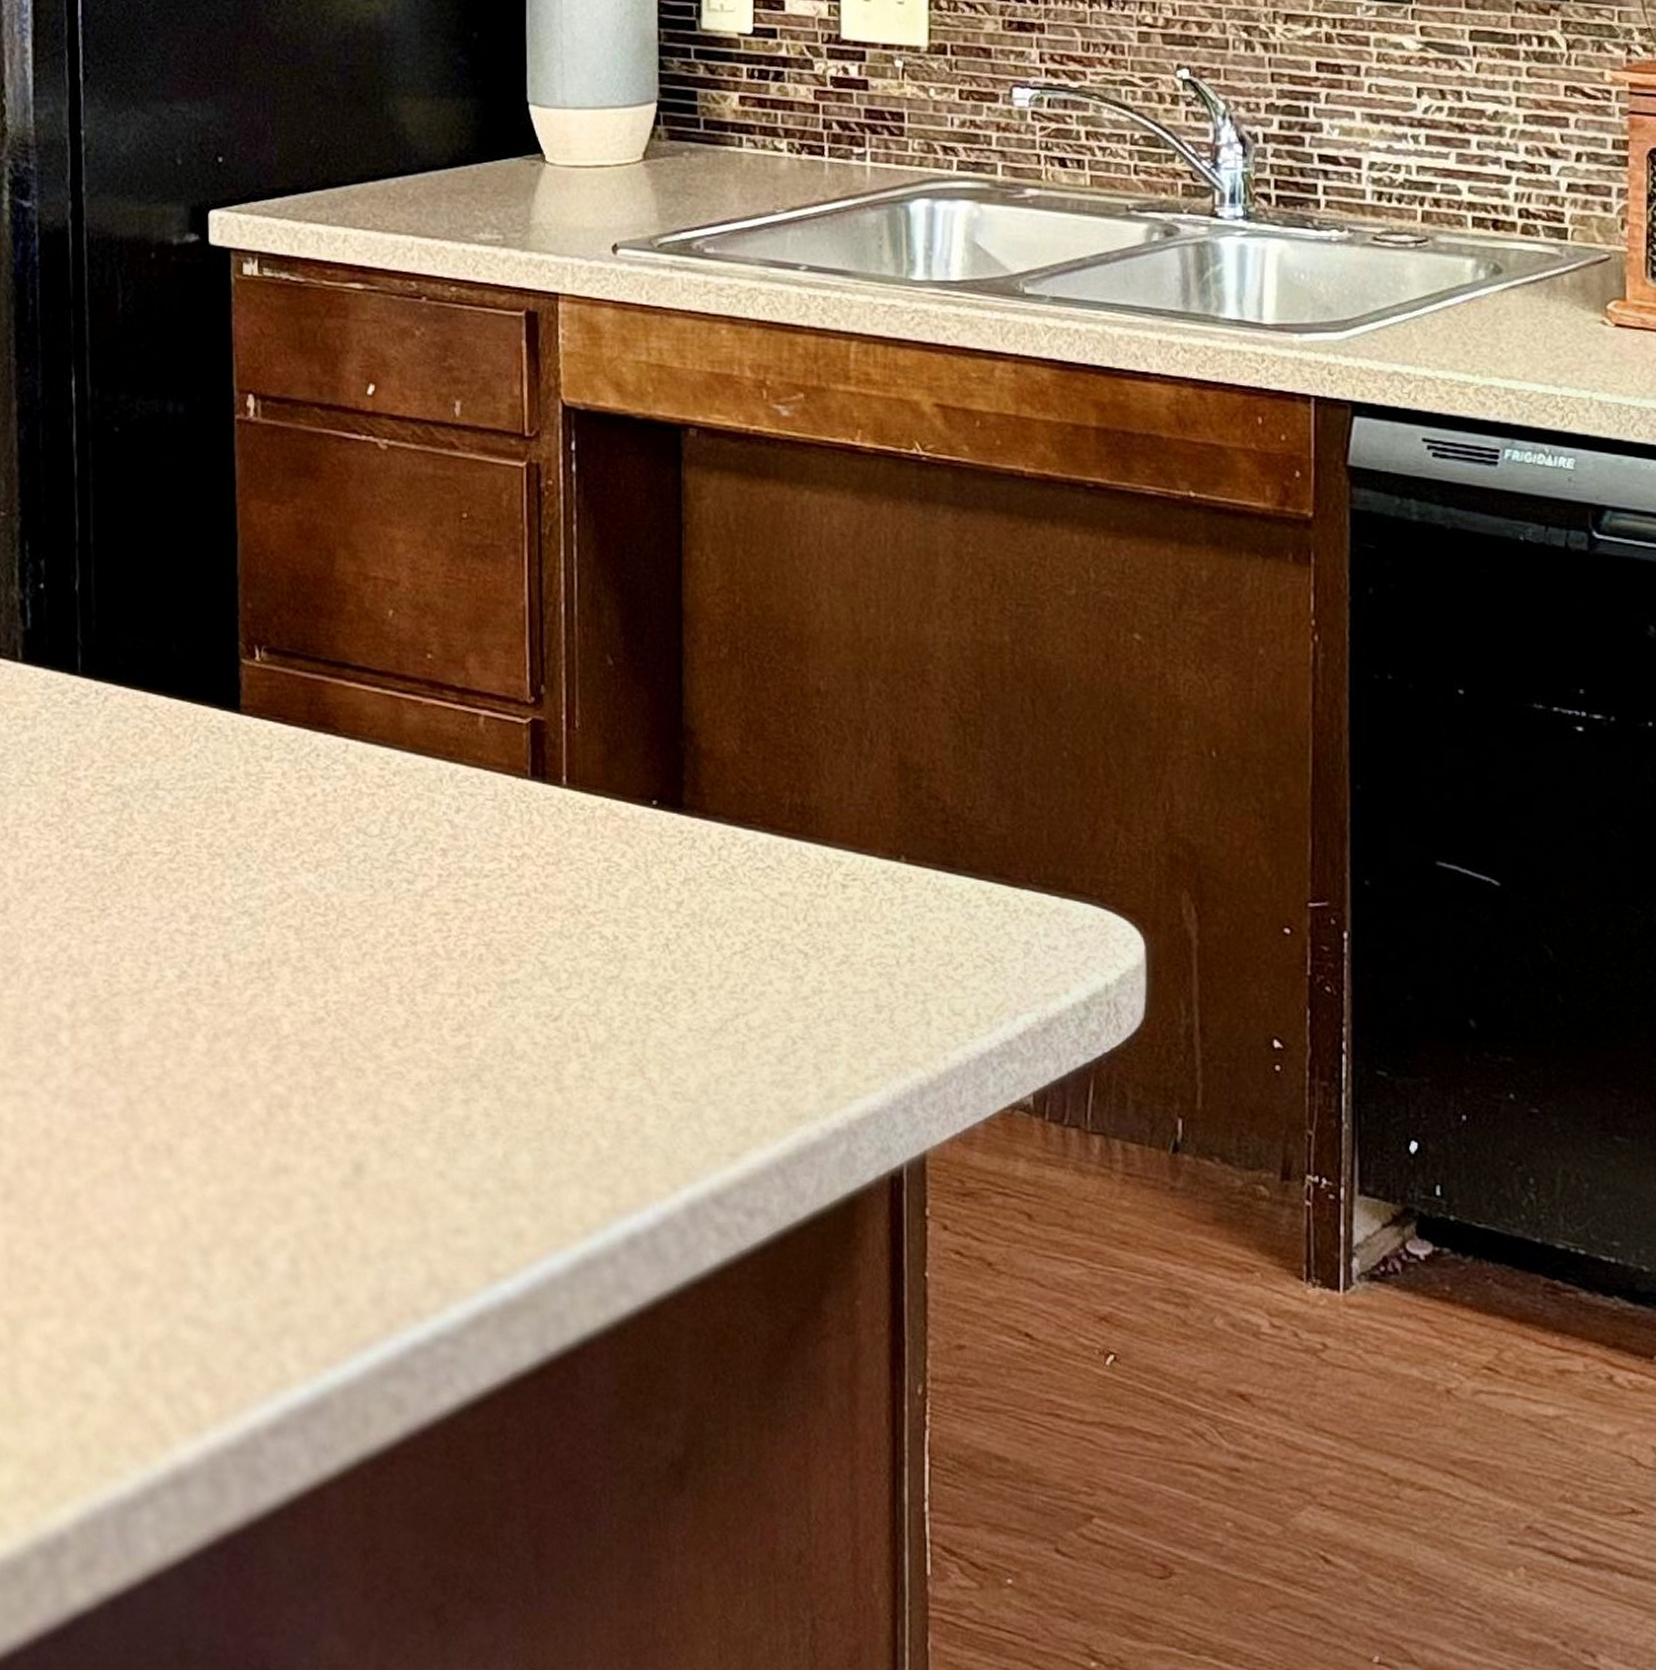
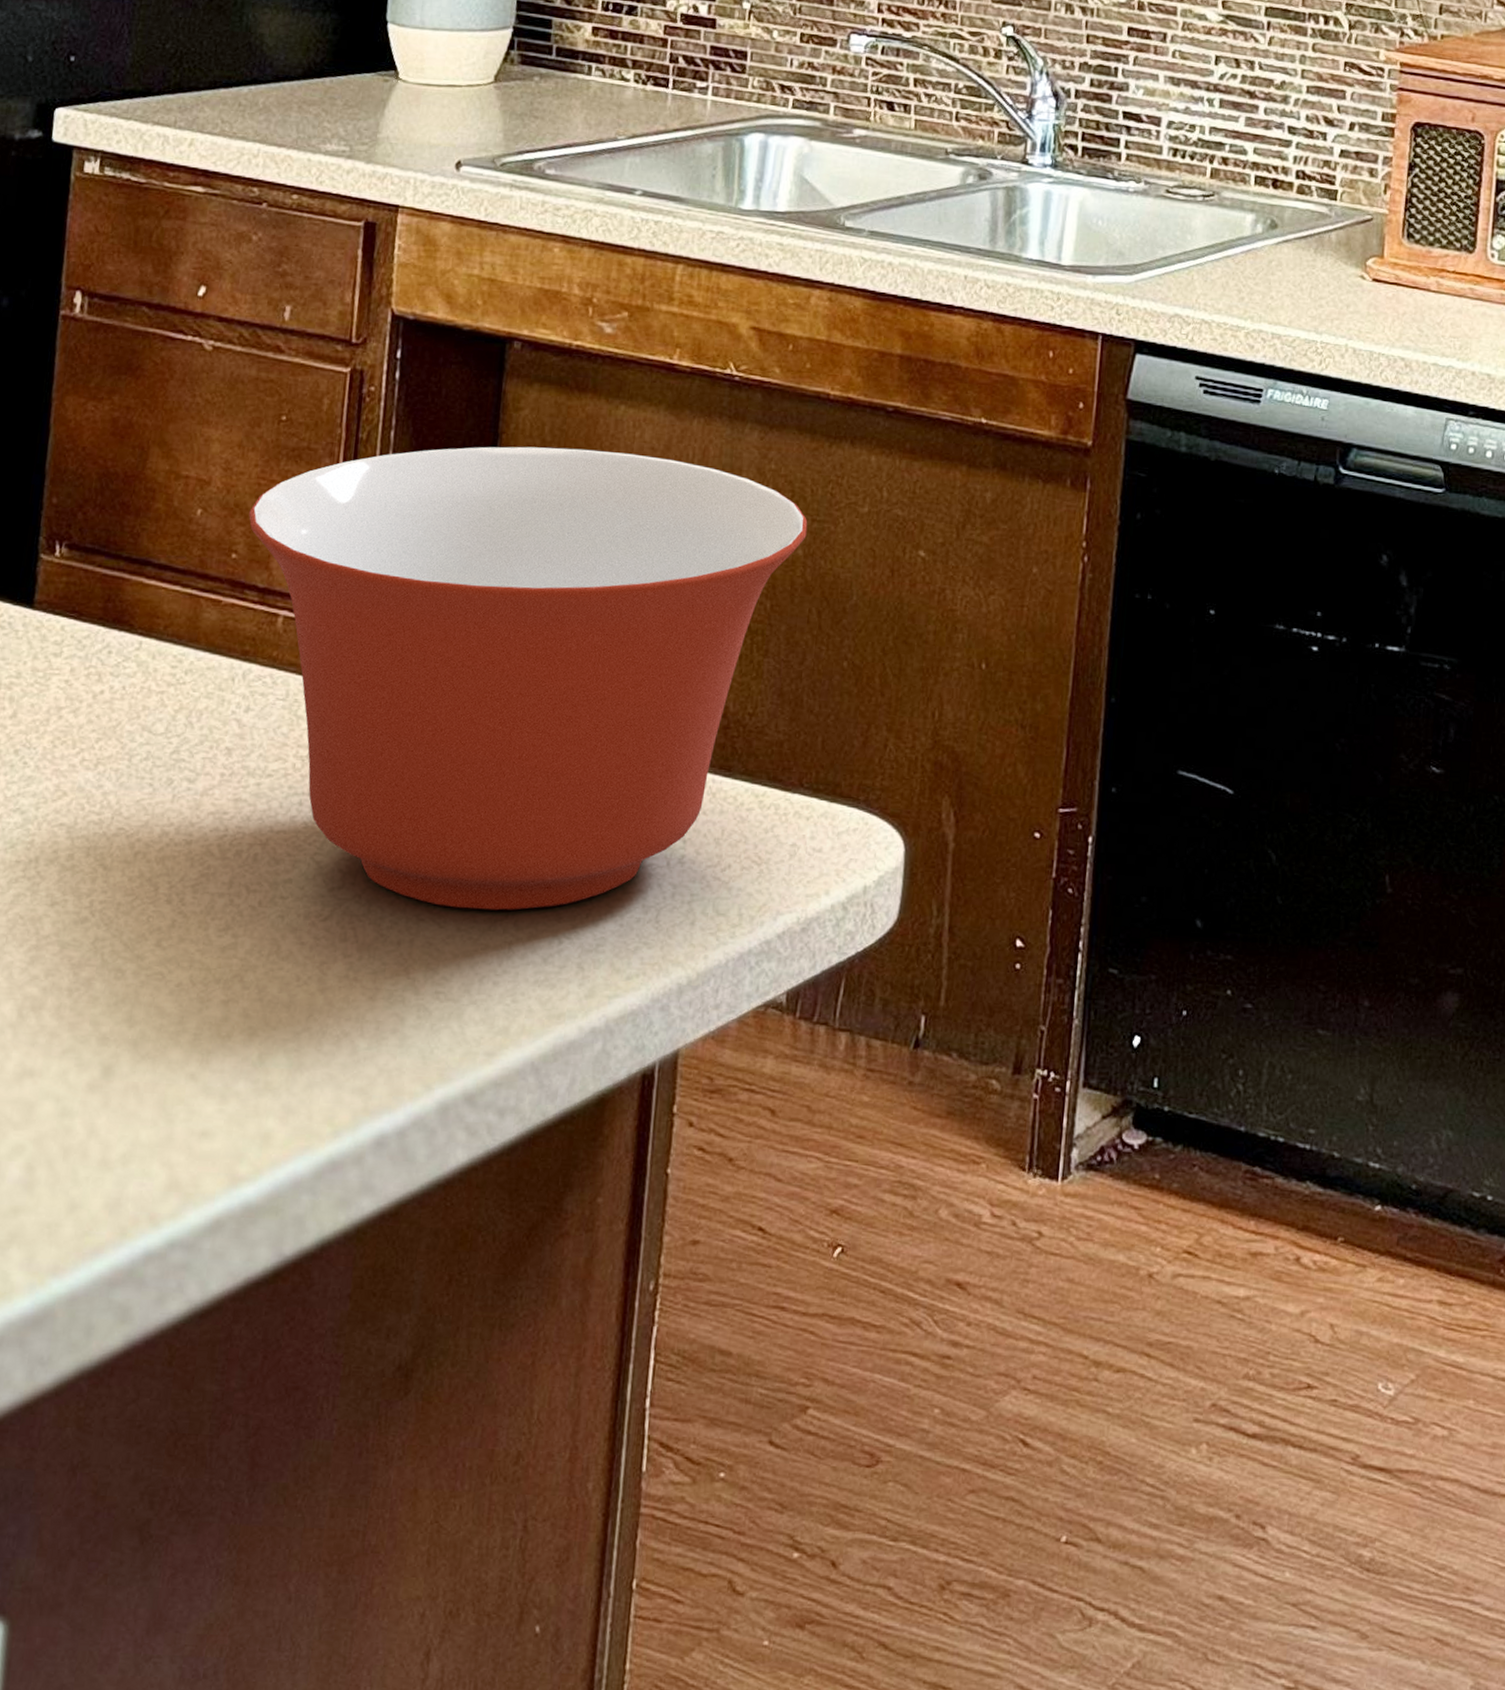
mixing bowl: none [440,536,1013,1011] -> present [249,446,808,911]

